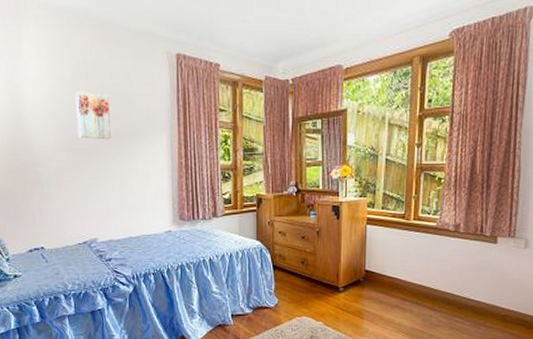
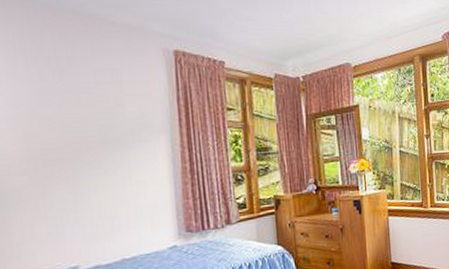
wall art: present [75,91,111,140] -> none [44,92,95,147]

